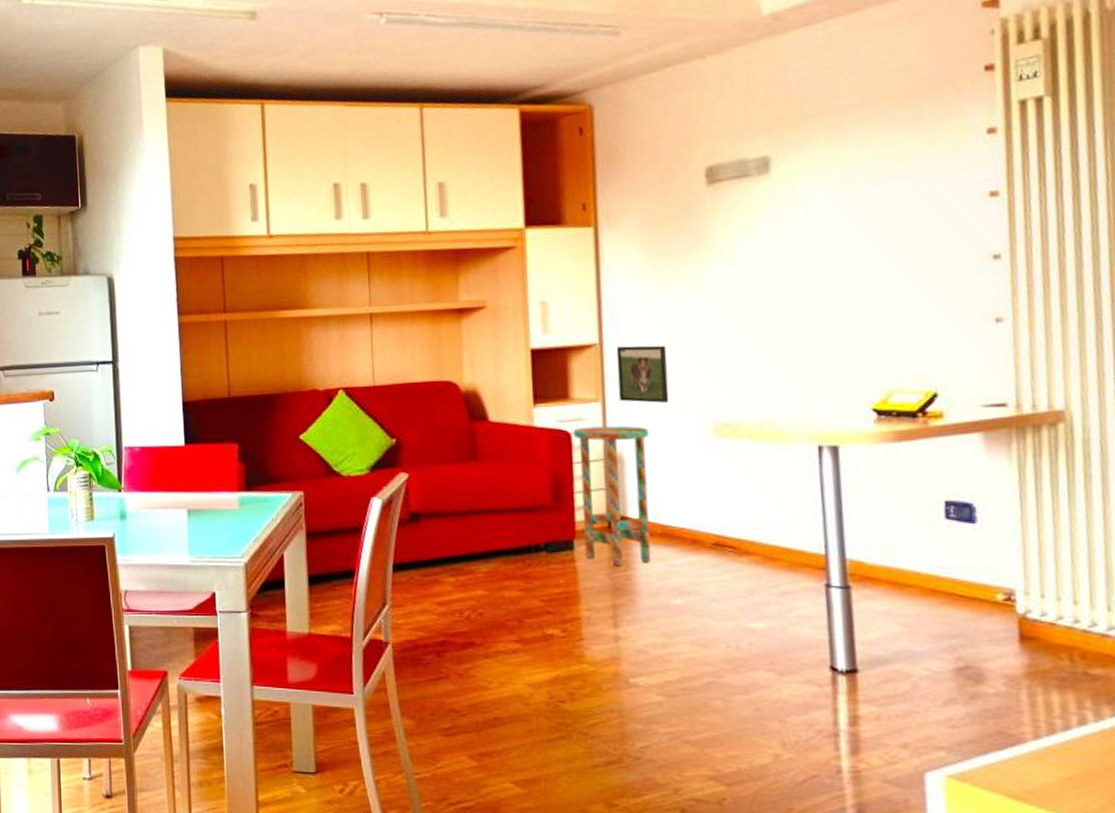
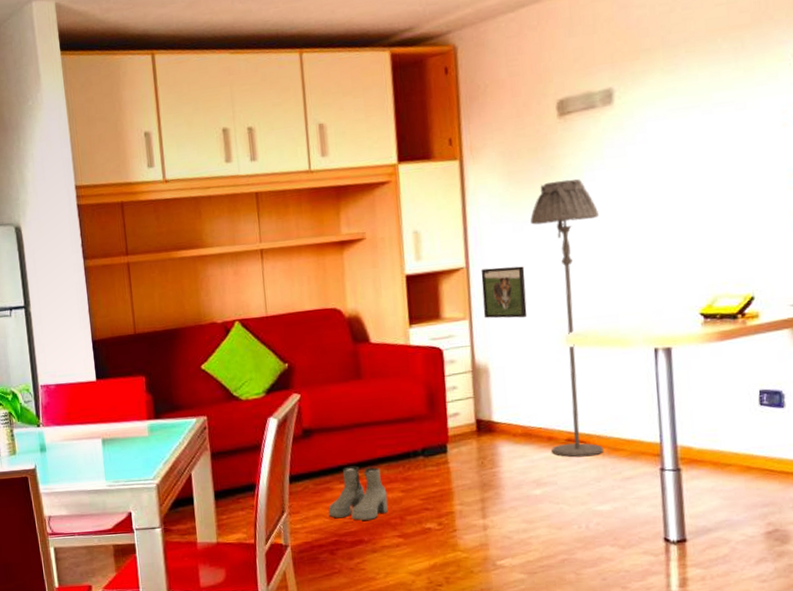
boots: none [436,557,505,620] -> present [328,466,388,521]
side table: present [573,425,652,566] -> none [444,340,514,465]
floor lamp: none [674,253,759,565] -> present [530,179,605,457]

